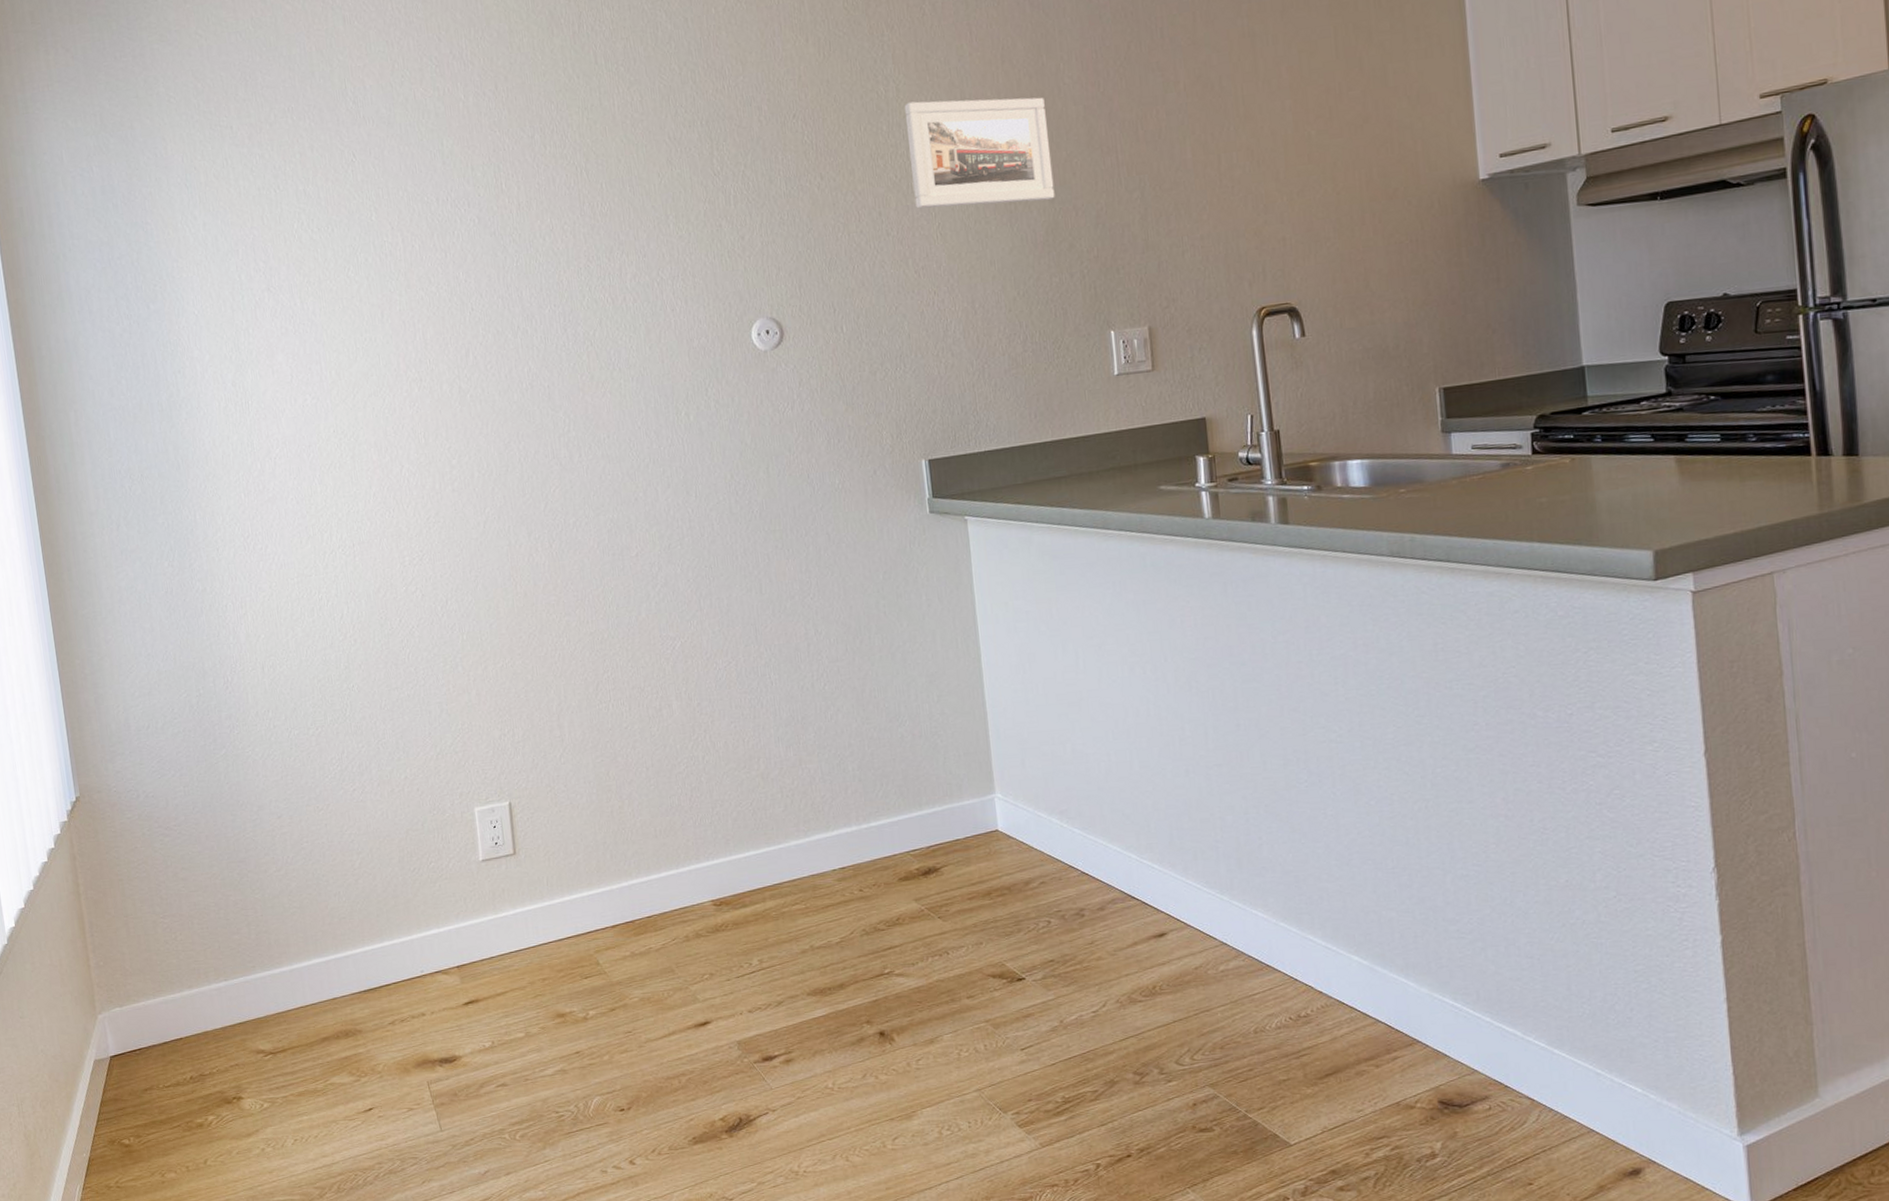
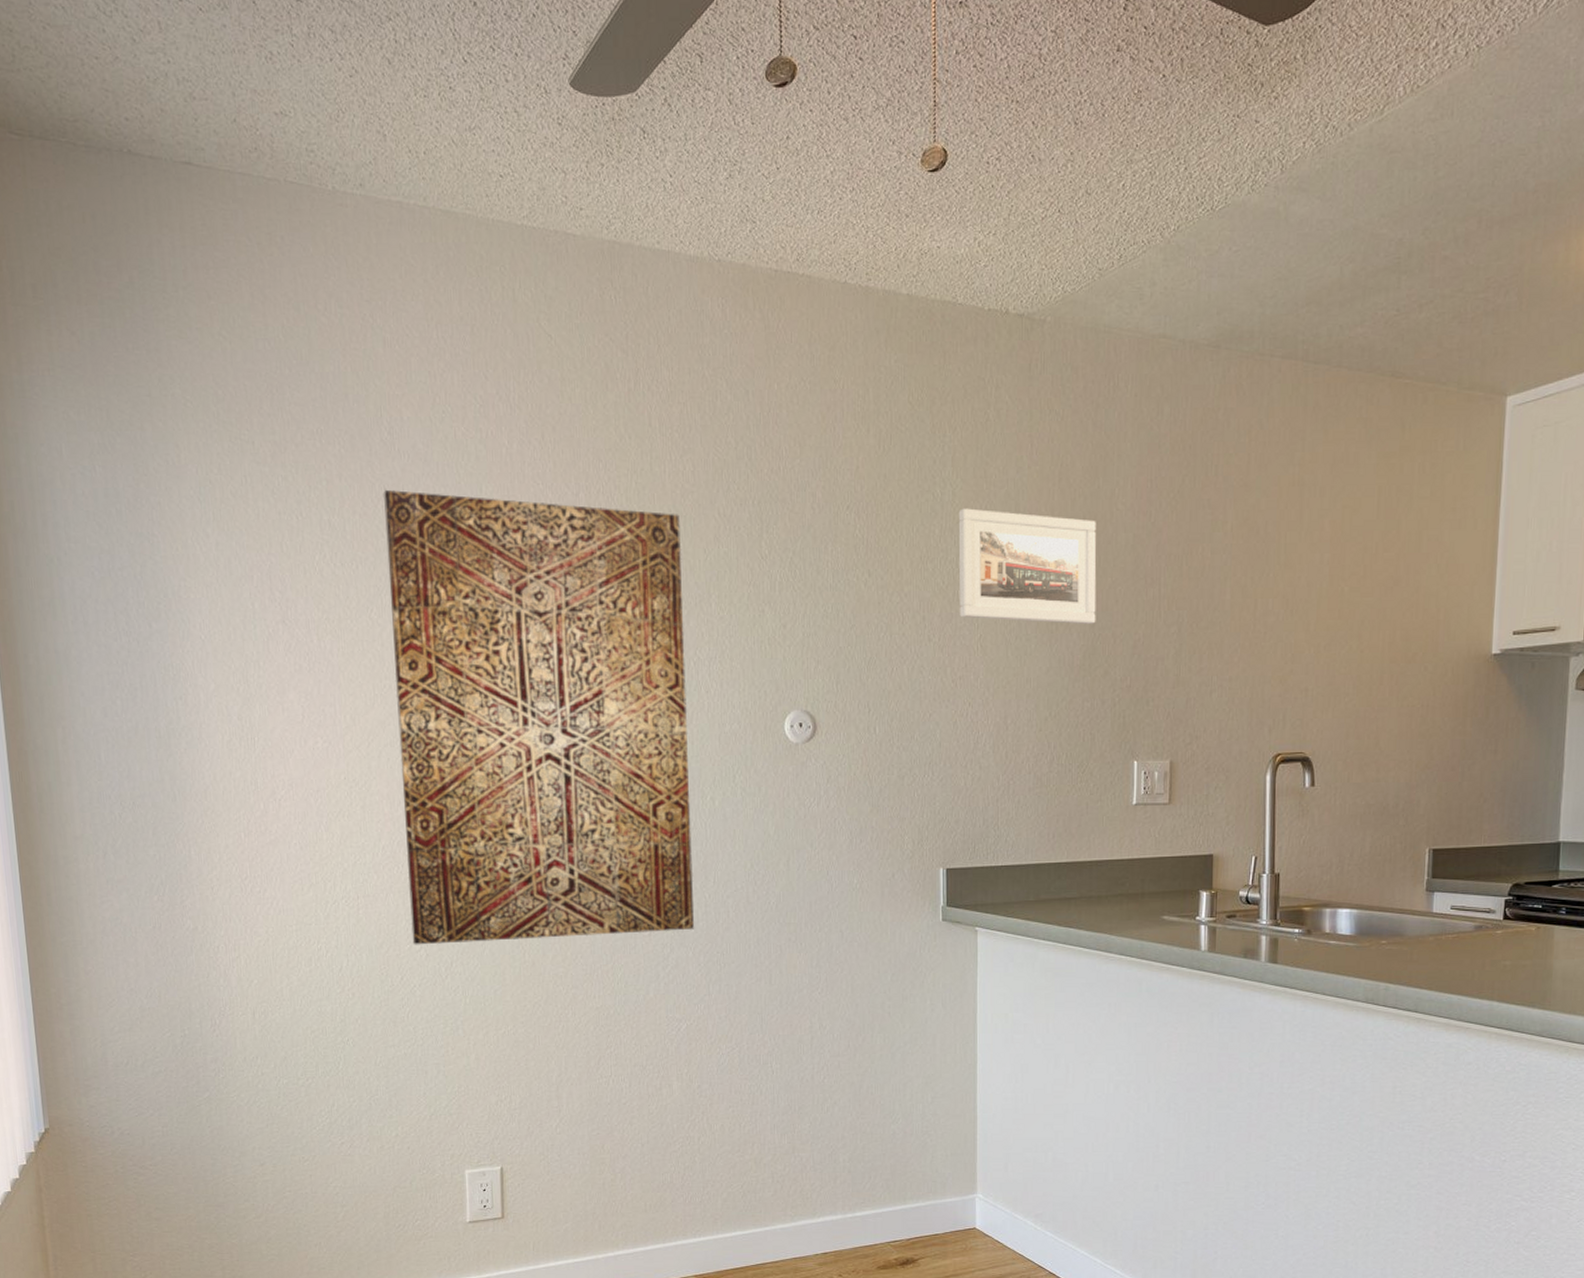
wall art: none [353,143,680,587] -> present [384,490,694,945]

